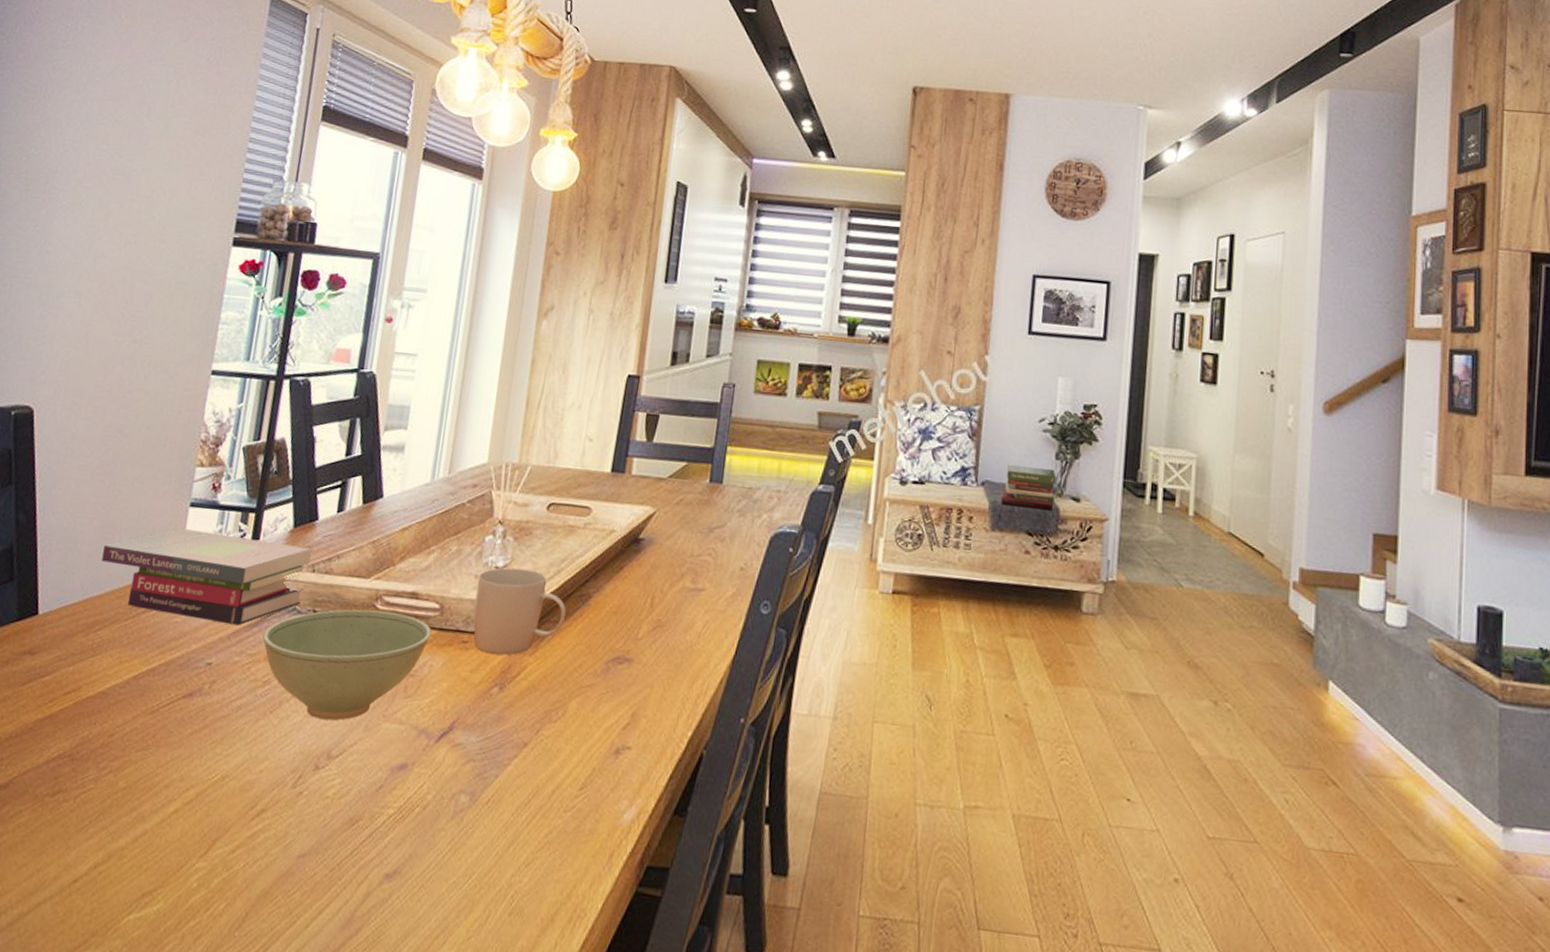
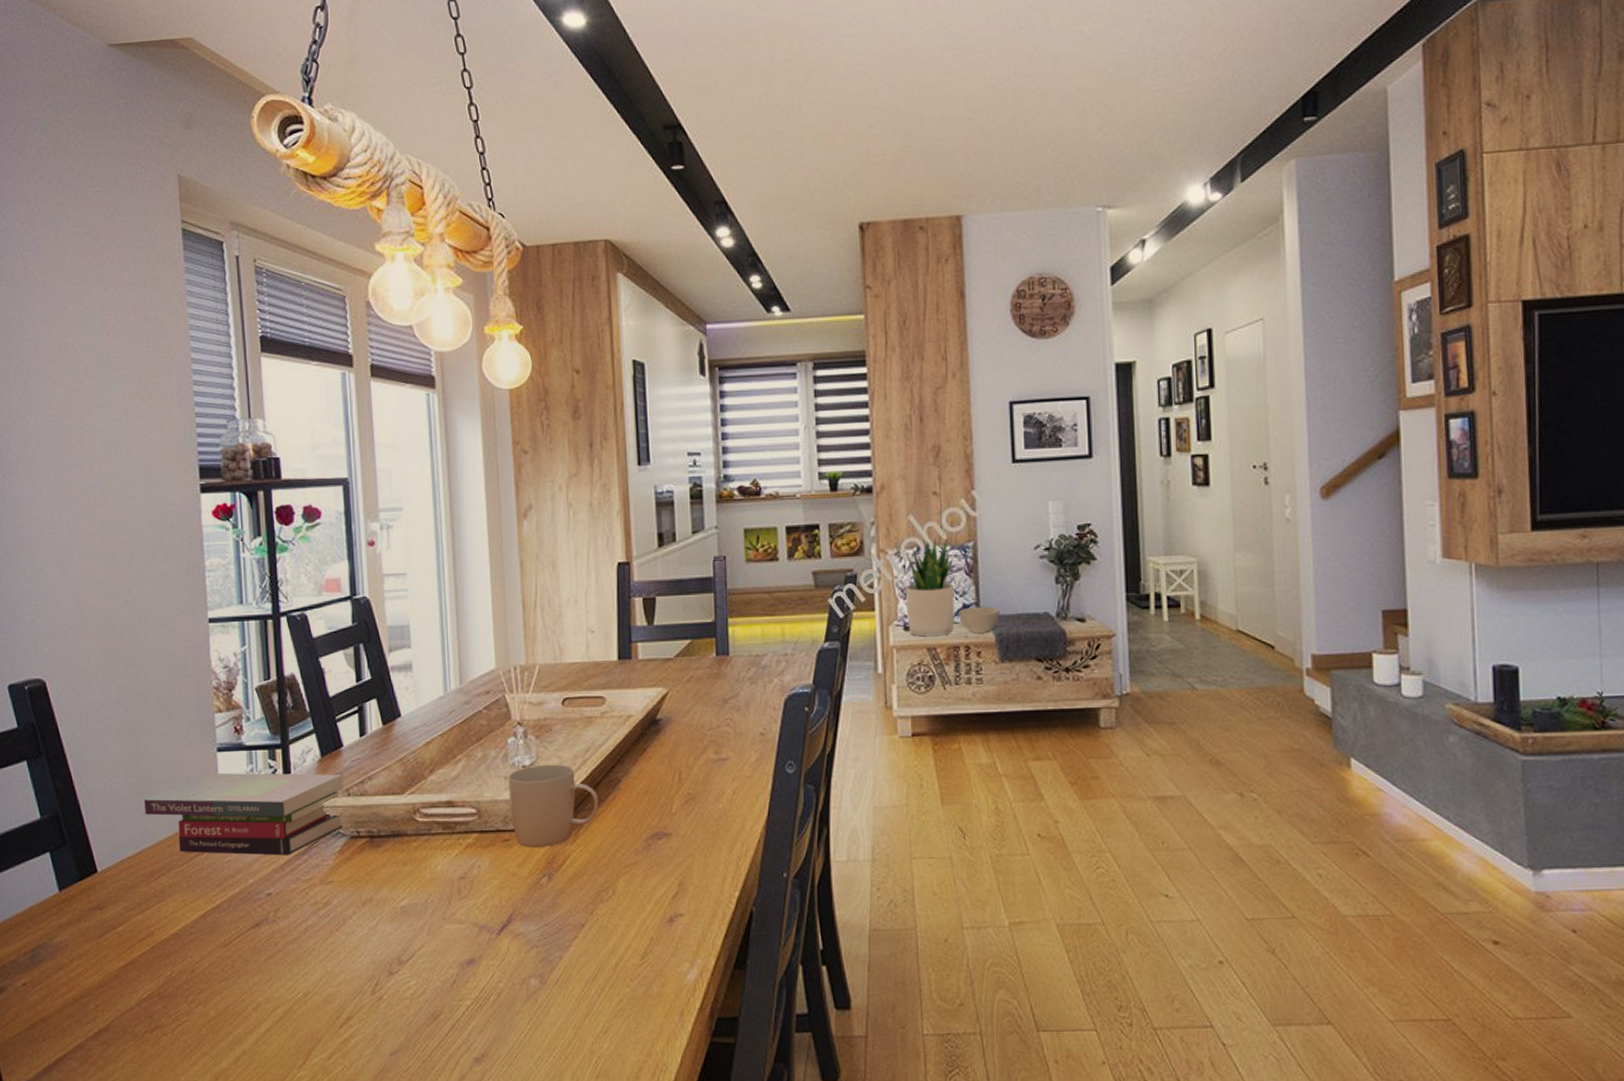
bowl: present [262,609,432,721] -> none [314,822,474,929]
planter: none [904,396,959,496] -> present [906,537,955,637]
bowl: none [956,470,997,500] -> present [959,606,1000,634]
books: present [1001,464,1056,512] -> none [1007,593,1060,637]

